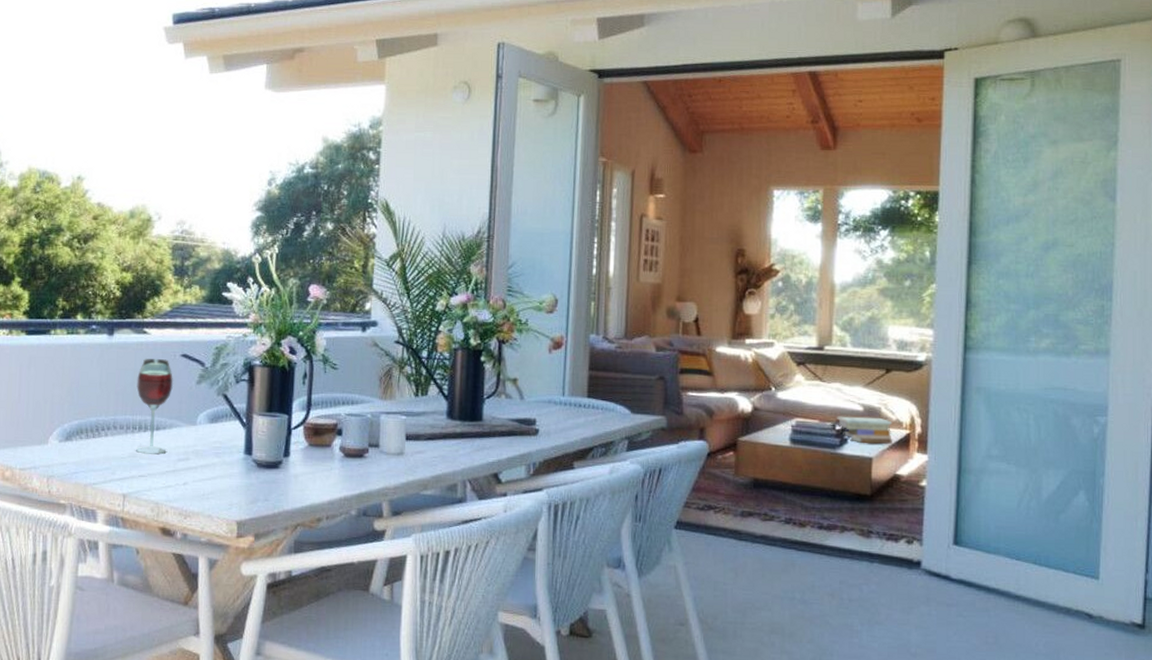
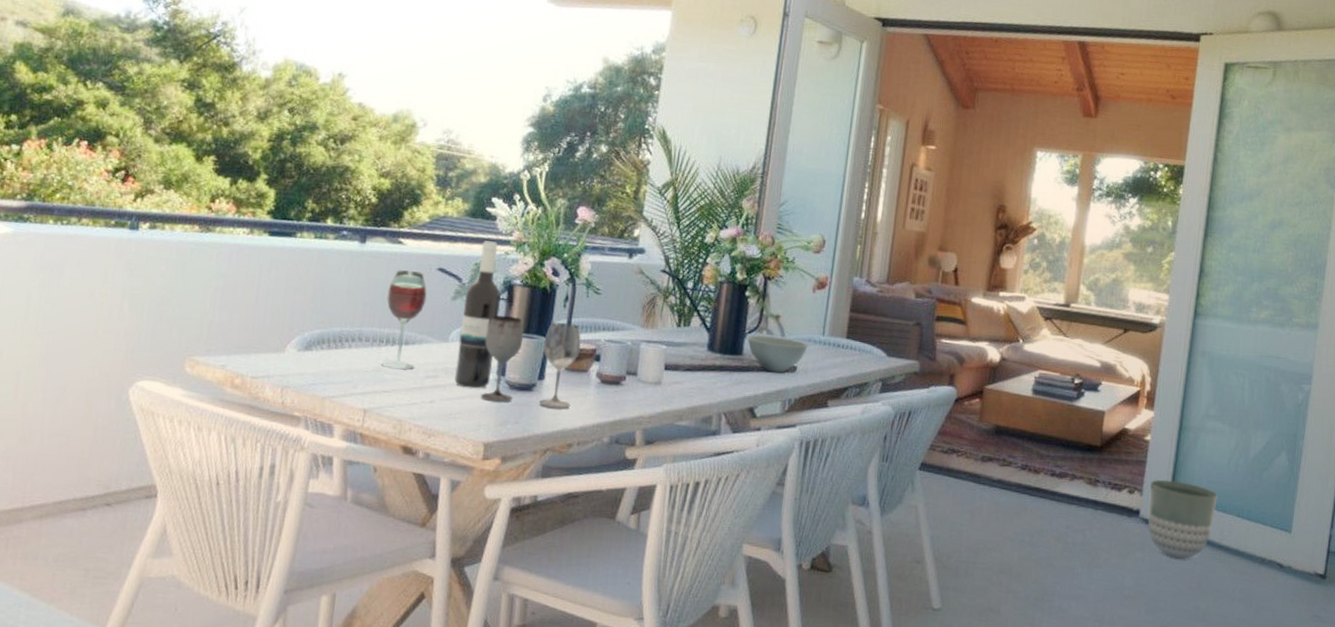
wine bottle: none [204,325,243,468] -> present [454,241,501,388]
wineglass: none [230,396,322,484] -> present [481,315,581,409]
bowl: none [487,399,549,437] -> present [748,335,808,374]
books: present [837,416,892,444] -> none [1076,370,1126,399]
planter: none [930,527,1009,612] -> present [1147,479,1218,559]

